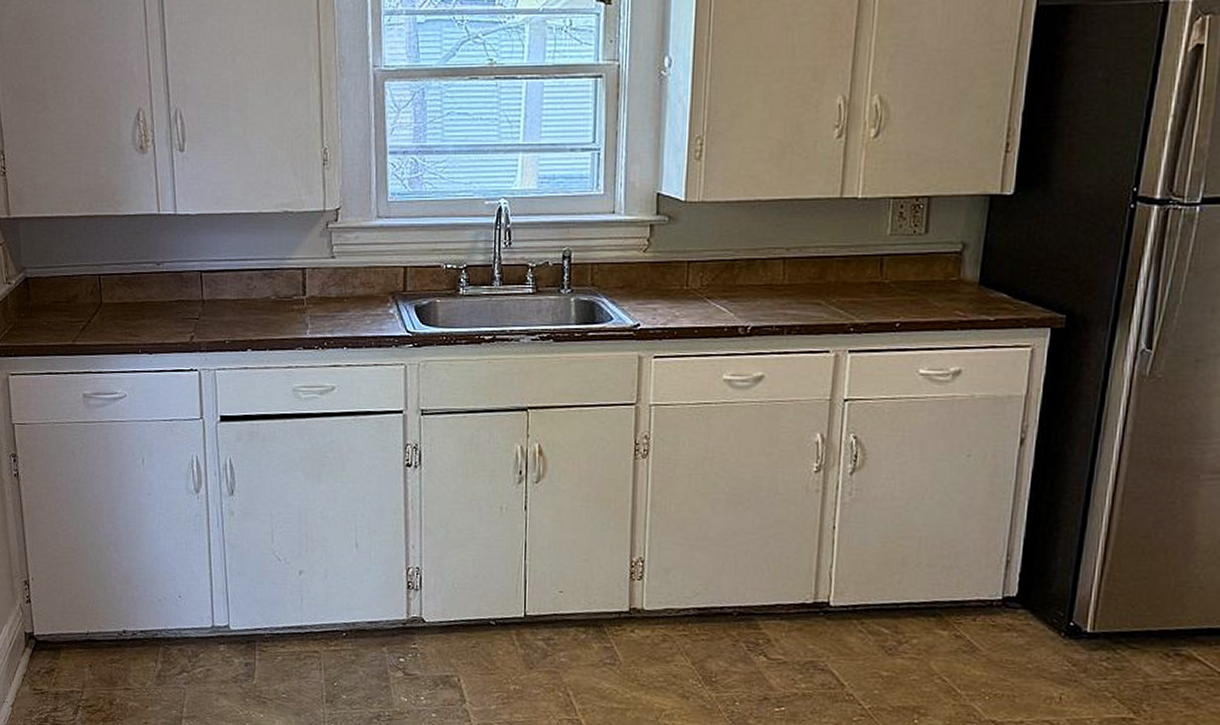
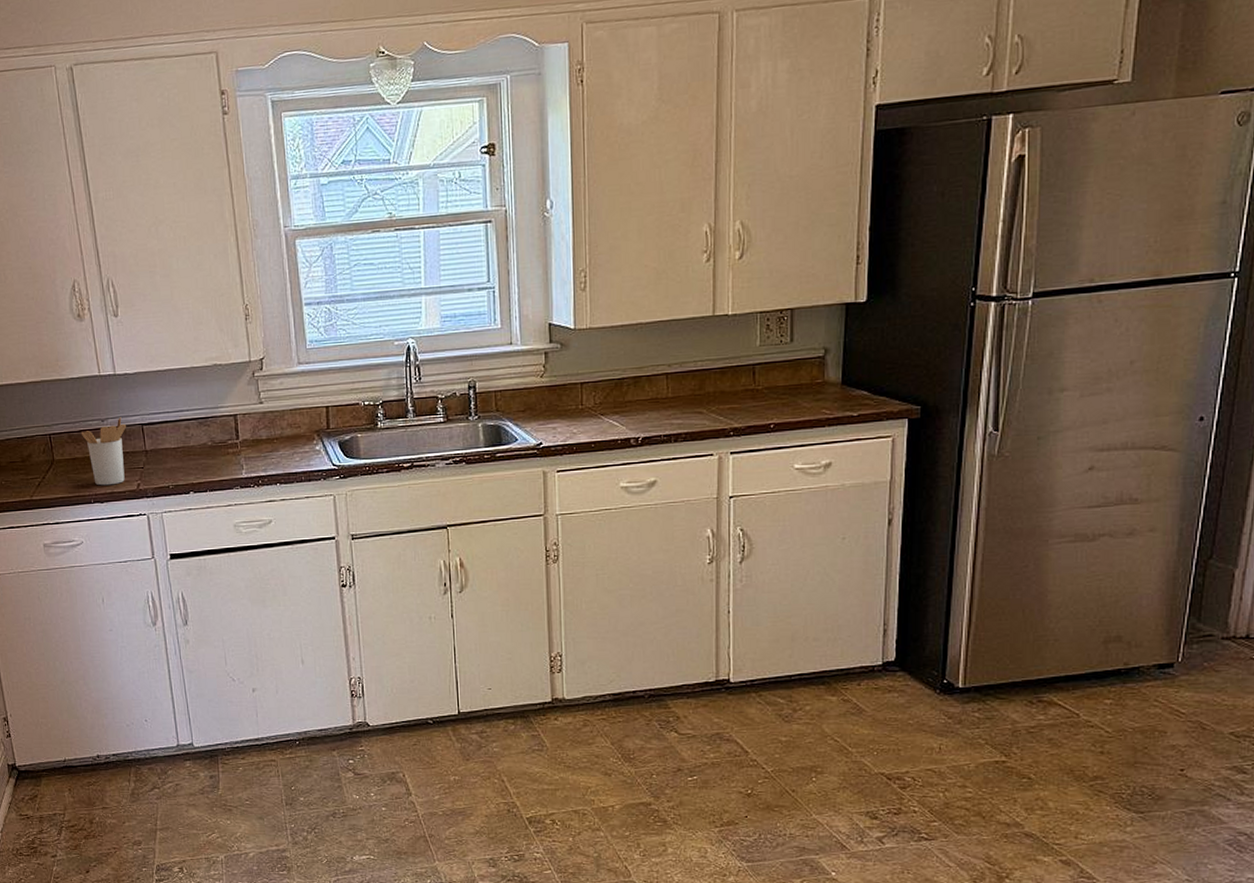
utensil holder: none [133,261,184,335] -> present [80,417,127,486]

